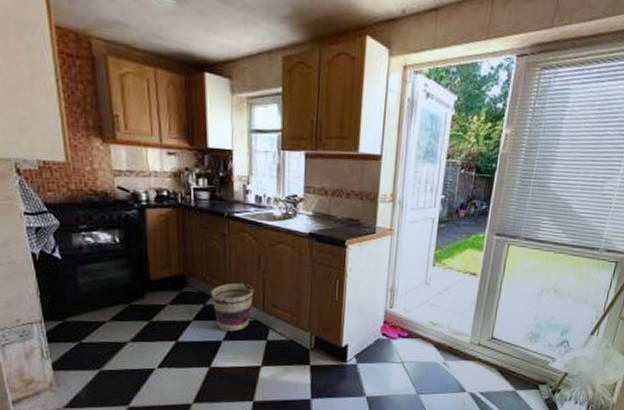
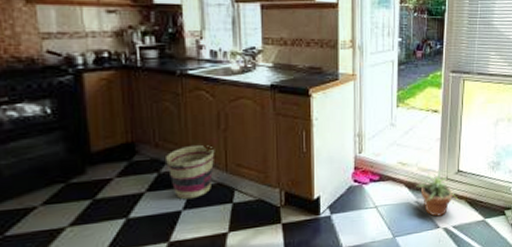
potted plant: none [445,333,488,381] -> present [416,169,458,217]

